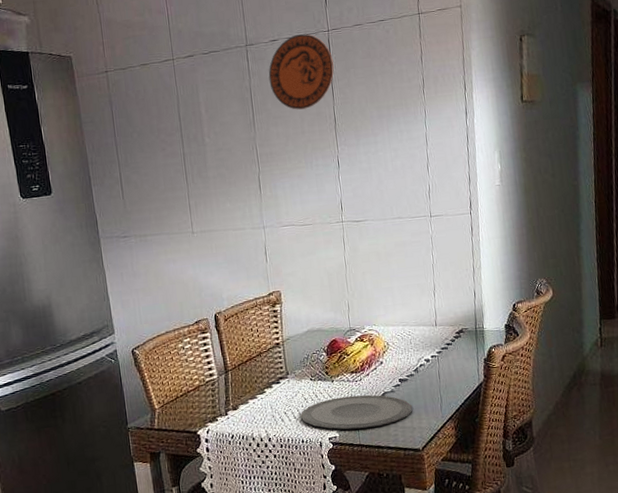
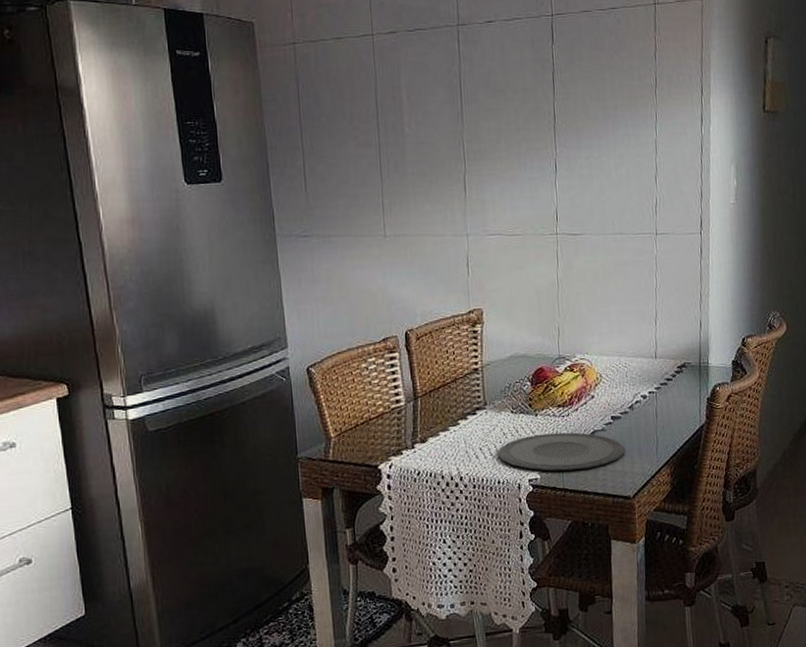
decorative plate: present [268,34,334,110] -> none [481,17,556,103]

